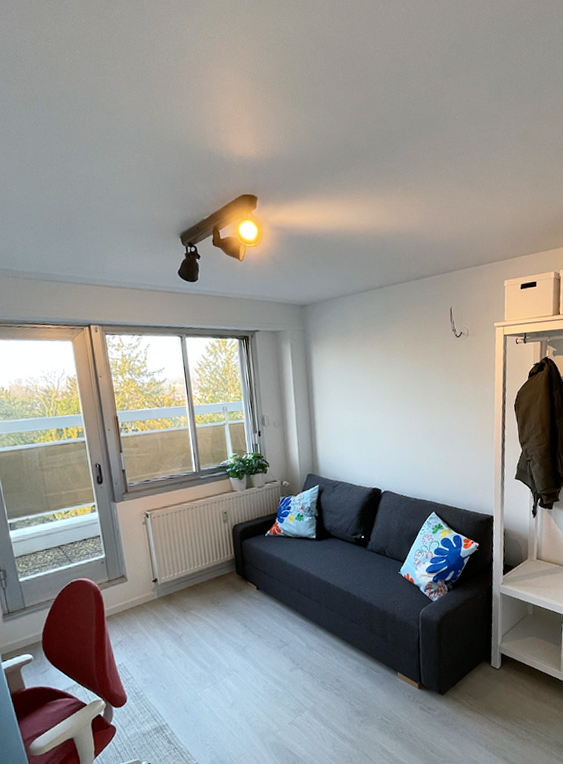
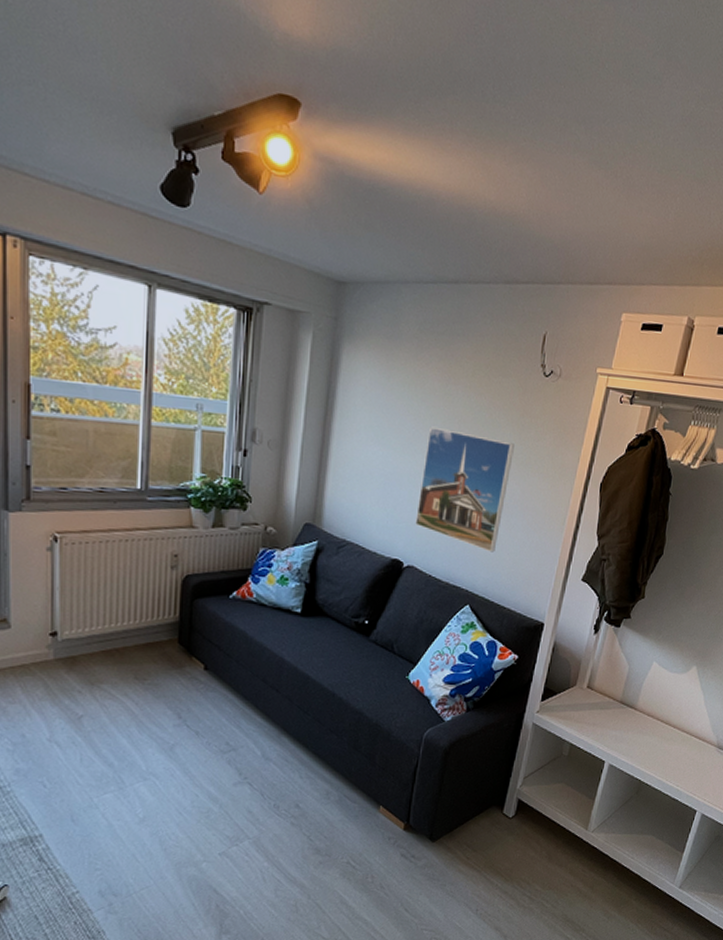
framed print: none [381,389,446,471] -> present [415,426,514,552]

